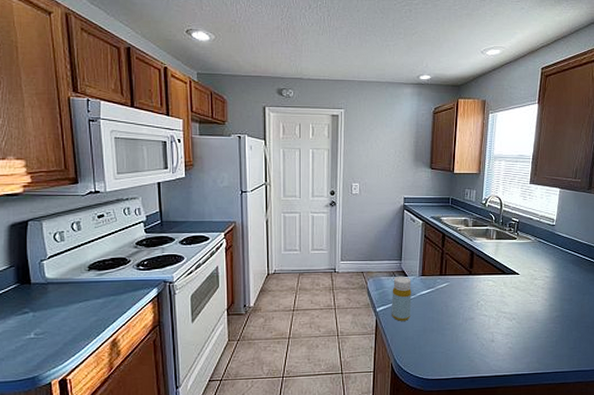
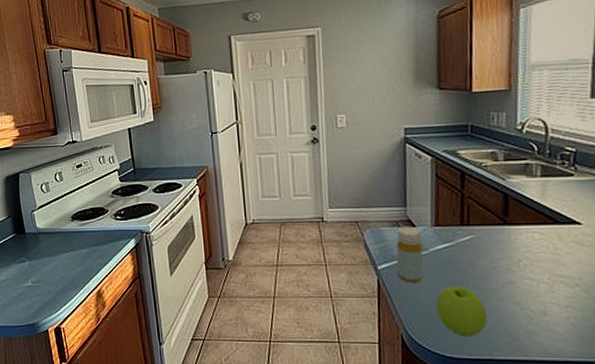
apple: none [419,322,454,363] -> present [436,286,487,338]

